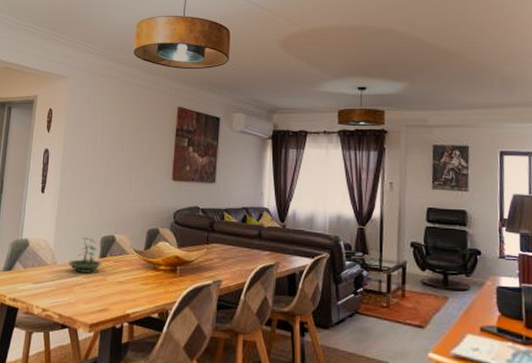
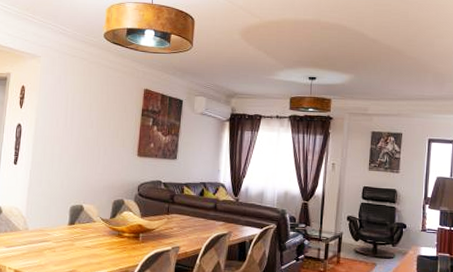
terrarium: present [67,237,103,274] -> none [38,206,72,240]

